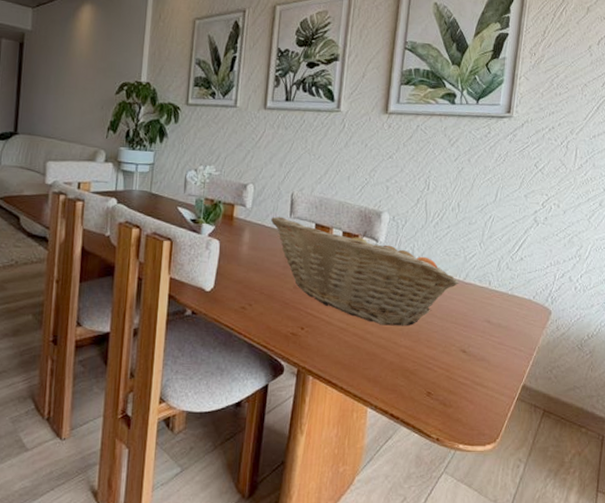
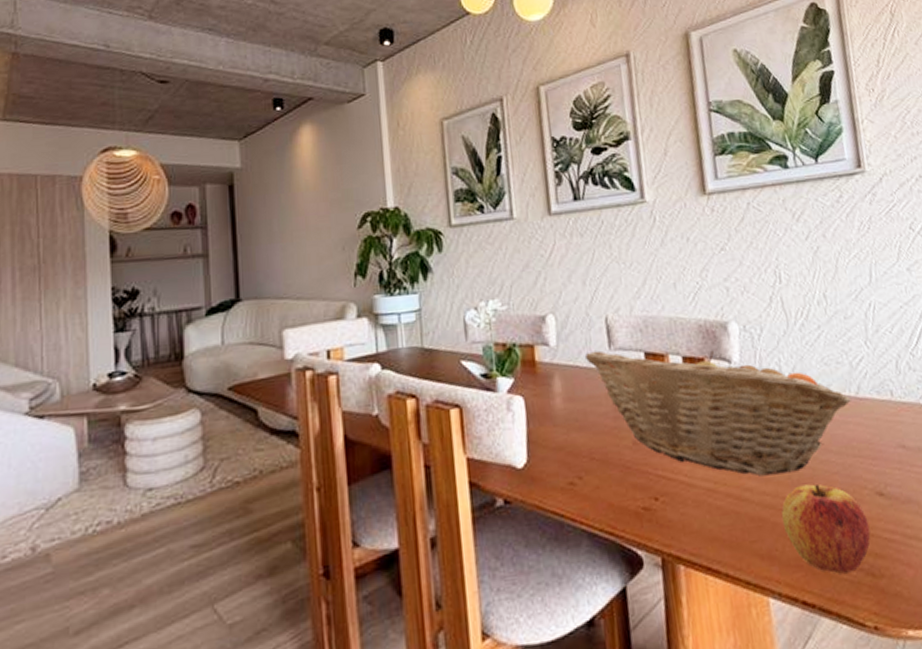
apple: none [389,336,450,400] -> present [781,484,871,574]

